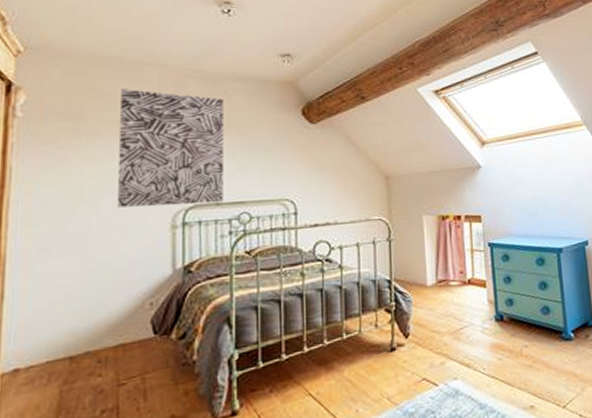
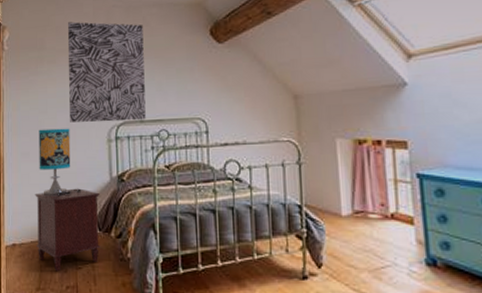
nightstand: none [53,286,159,395] -> present [35,188,101,272]
table lamp: none [66,214,130,300] -> present [39,128,81,197]

